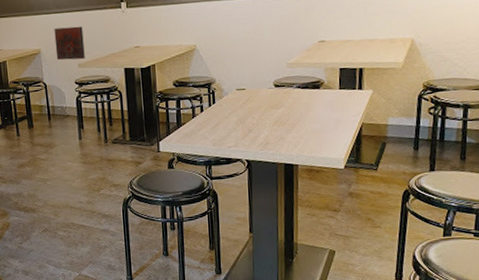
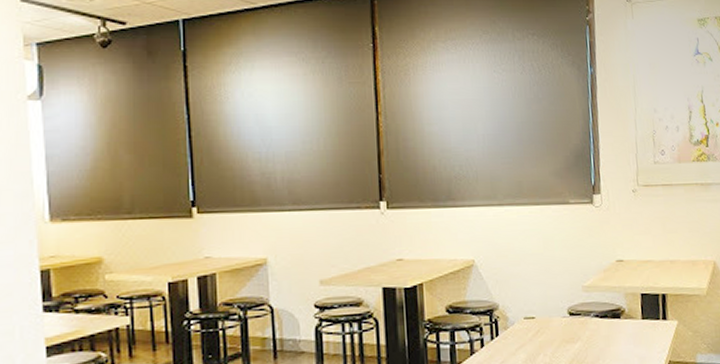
decorative tile: present [54,26,85,60] -> none [288,229,330,275]

